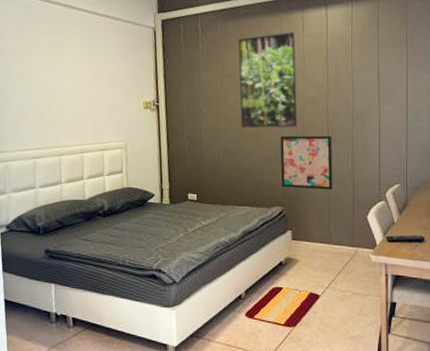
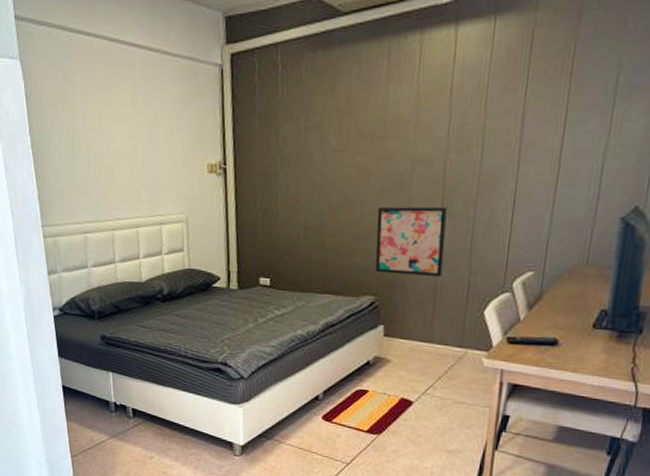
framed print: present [238,32,298,128] -> none [328,63,409,197]

